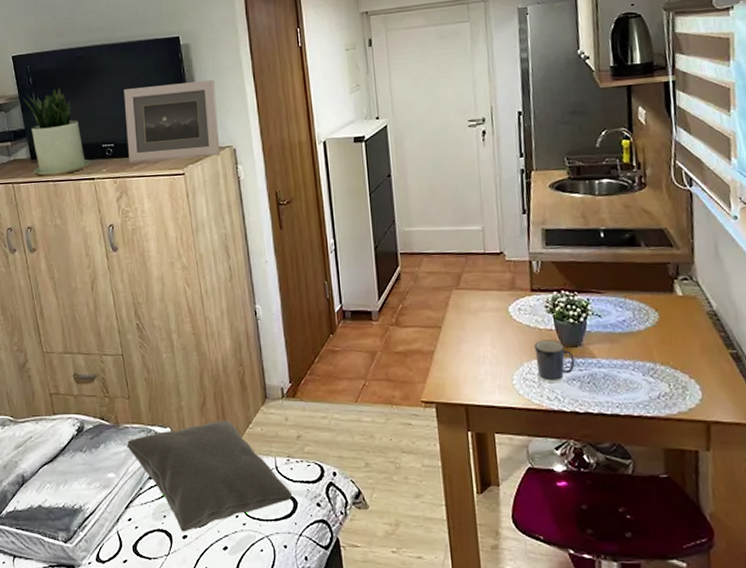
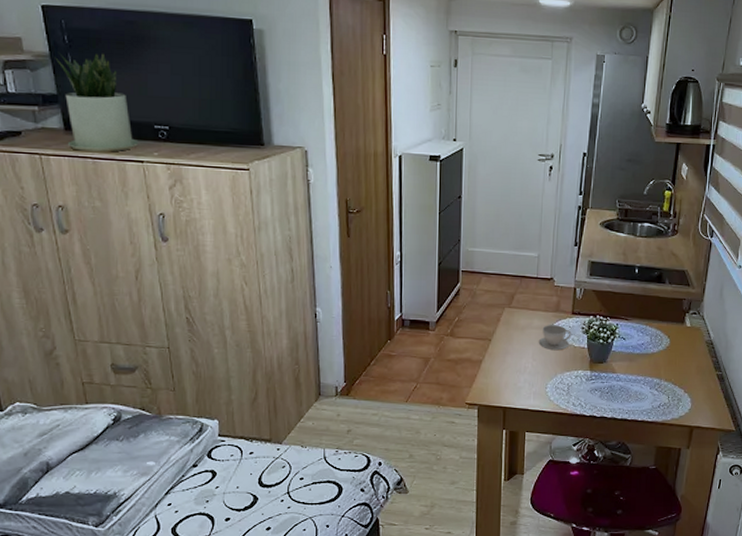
picture frame: present [124,80,221,163] -> none [183,68,291,155]
cushion: present [126,420,292,532] -> none [169,414,337,515]
teacup: none [495,305,534,335] -> present [538,325,572,351]
mug: present [534,340,575,384] -> none [567,356,599,392]

